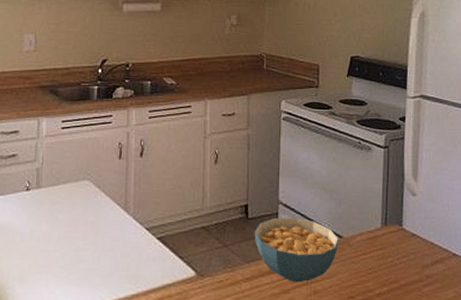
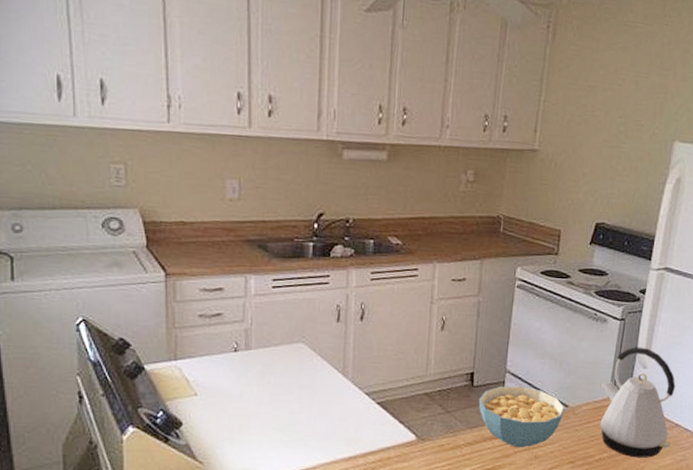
kettle: none [373,174,450,291] -> present [600,347,676,458]

